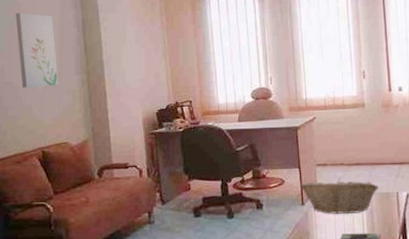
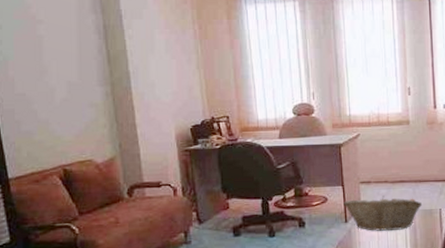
wall art: present [15,12,59,88] -> none [25,15,79,101]

